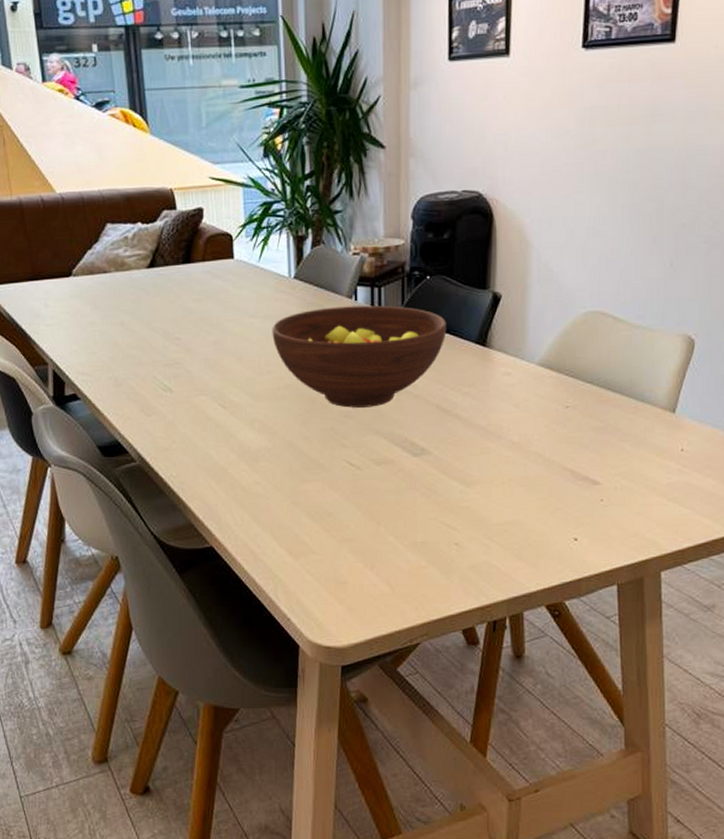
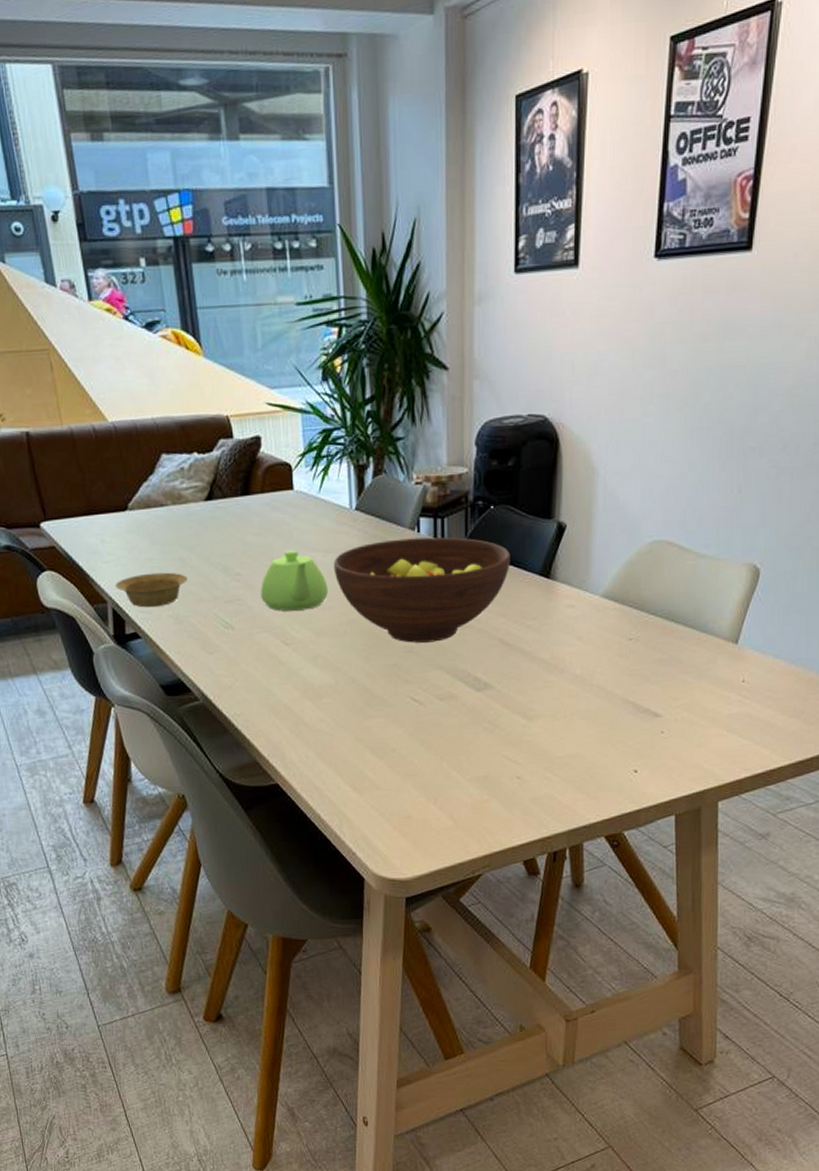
bowl: none [57,336,128,370] -> present [116,572,187,608]
teapot: none [200,316,266,375] -> present [261,550,328,611]

